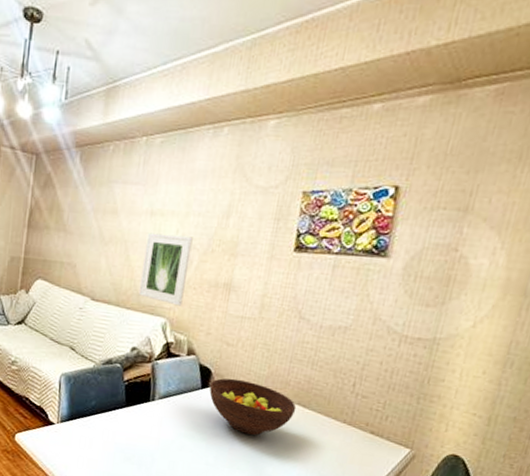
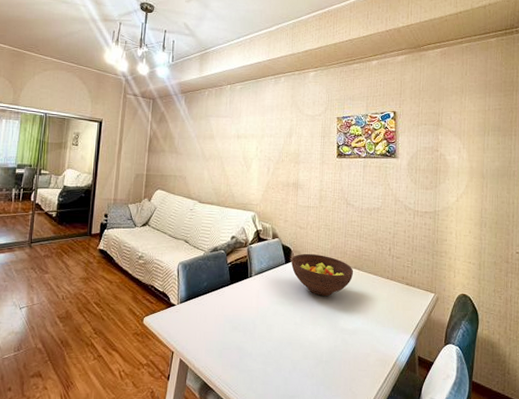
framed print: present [138,232,193,306] -> none [233,150,268,202]

